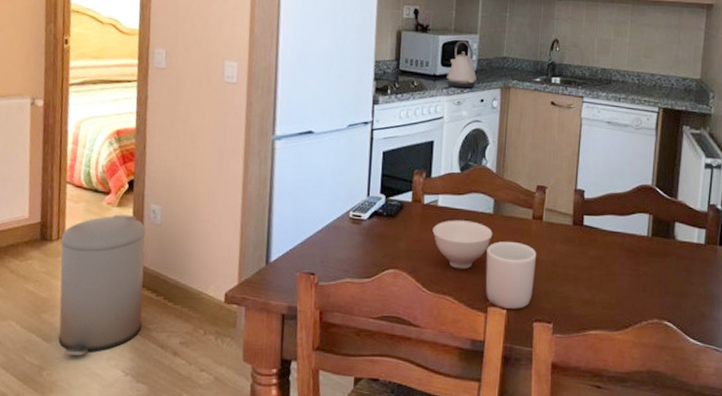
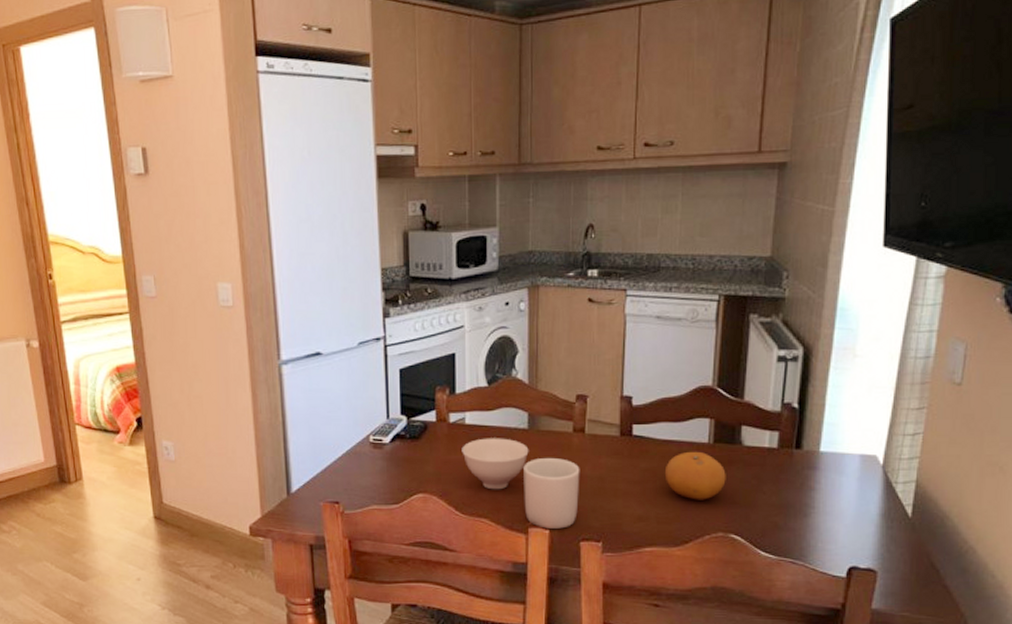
pedal bin: present [58,214,146,356] -> none [79,453,172,592]
kettle: present [447,39,477,89] -> none [464,234,500,292]
fruit: none [609,242,662,288] -> present [664,451,726,500]

